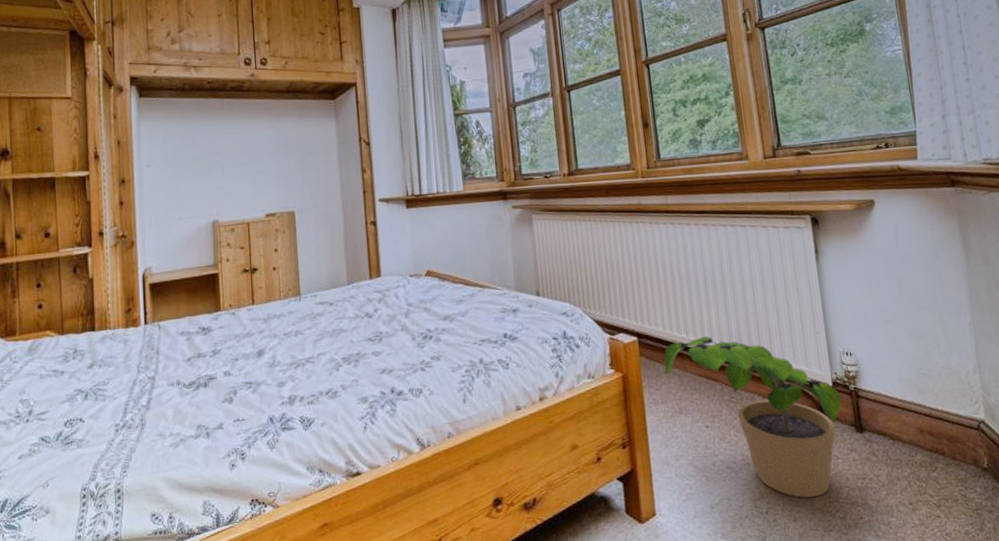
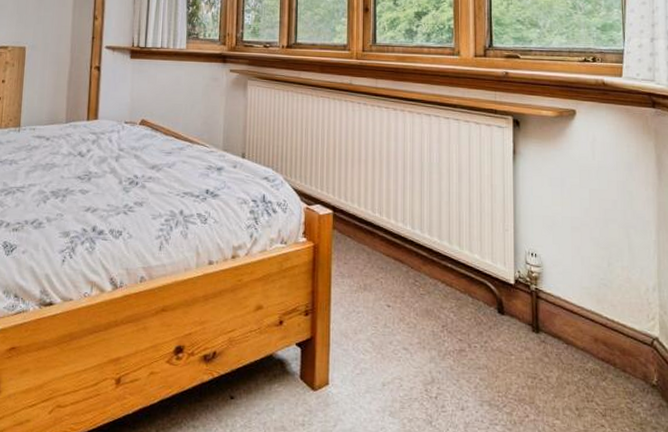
potted plant: present [663,336,842,498] -> none [353,218,521,389]

